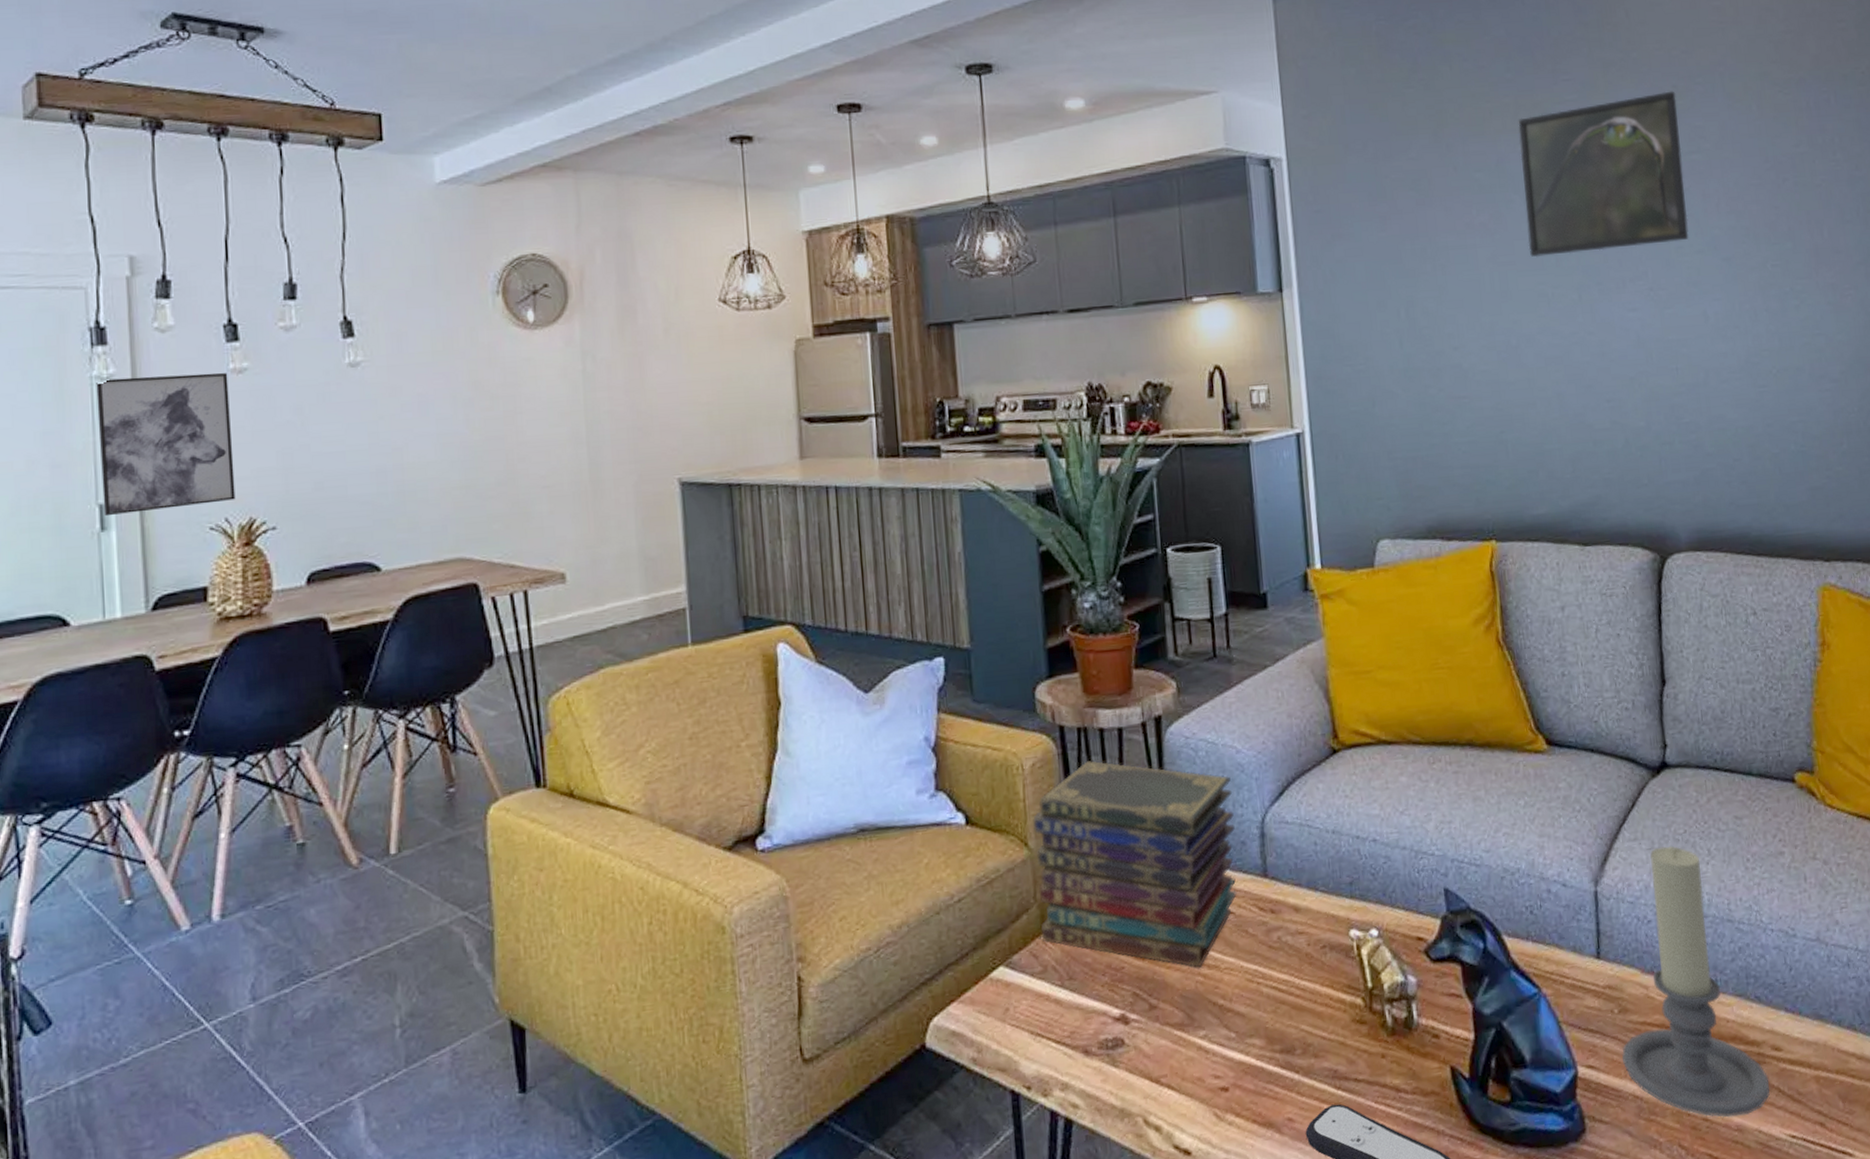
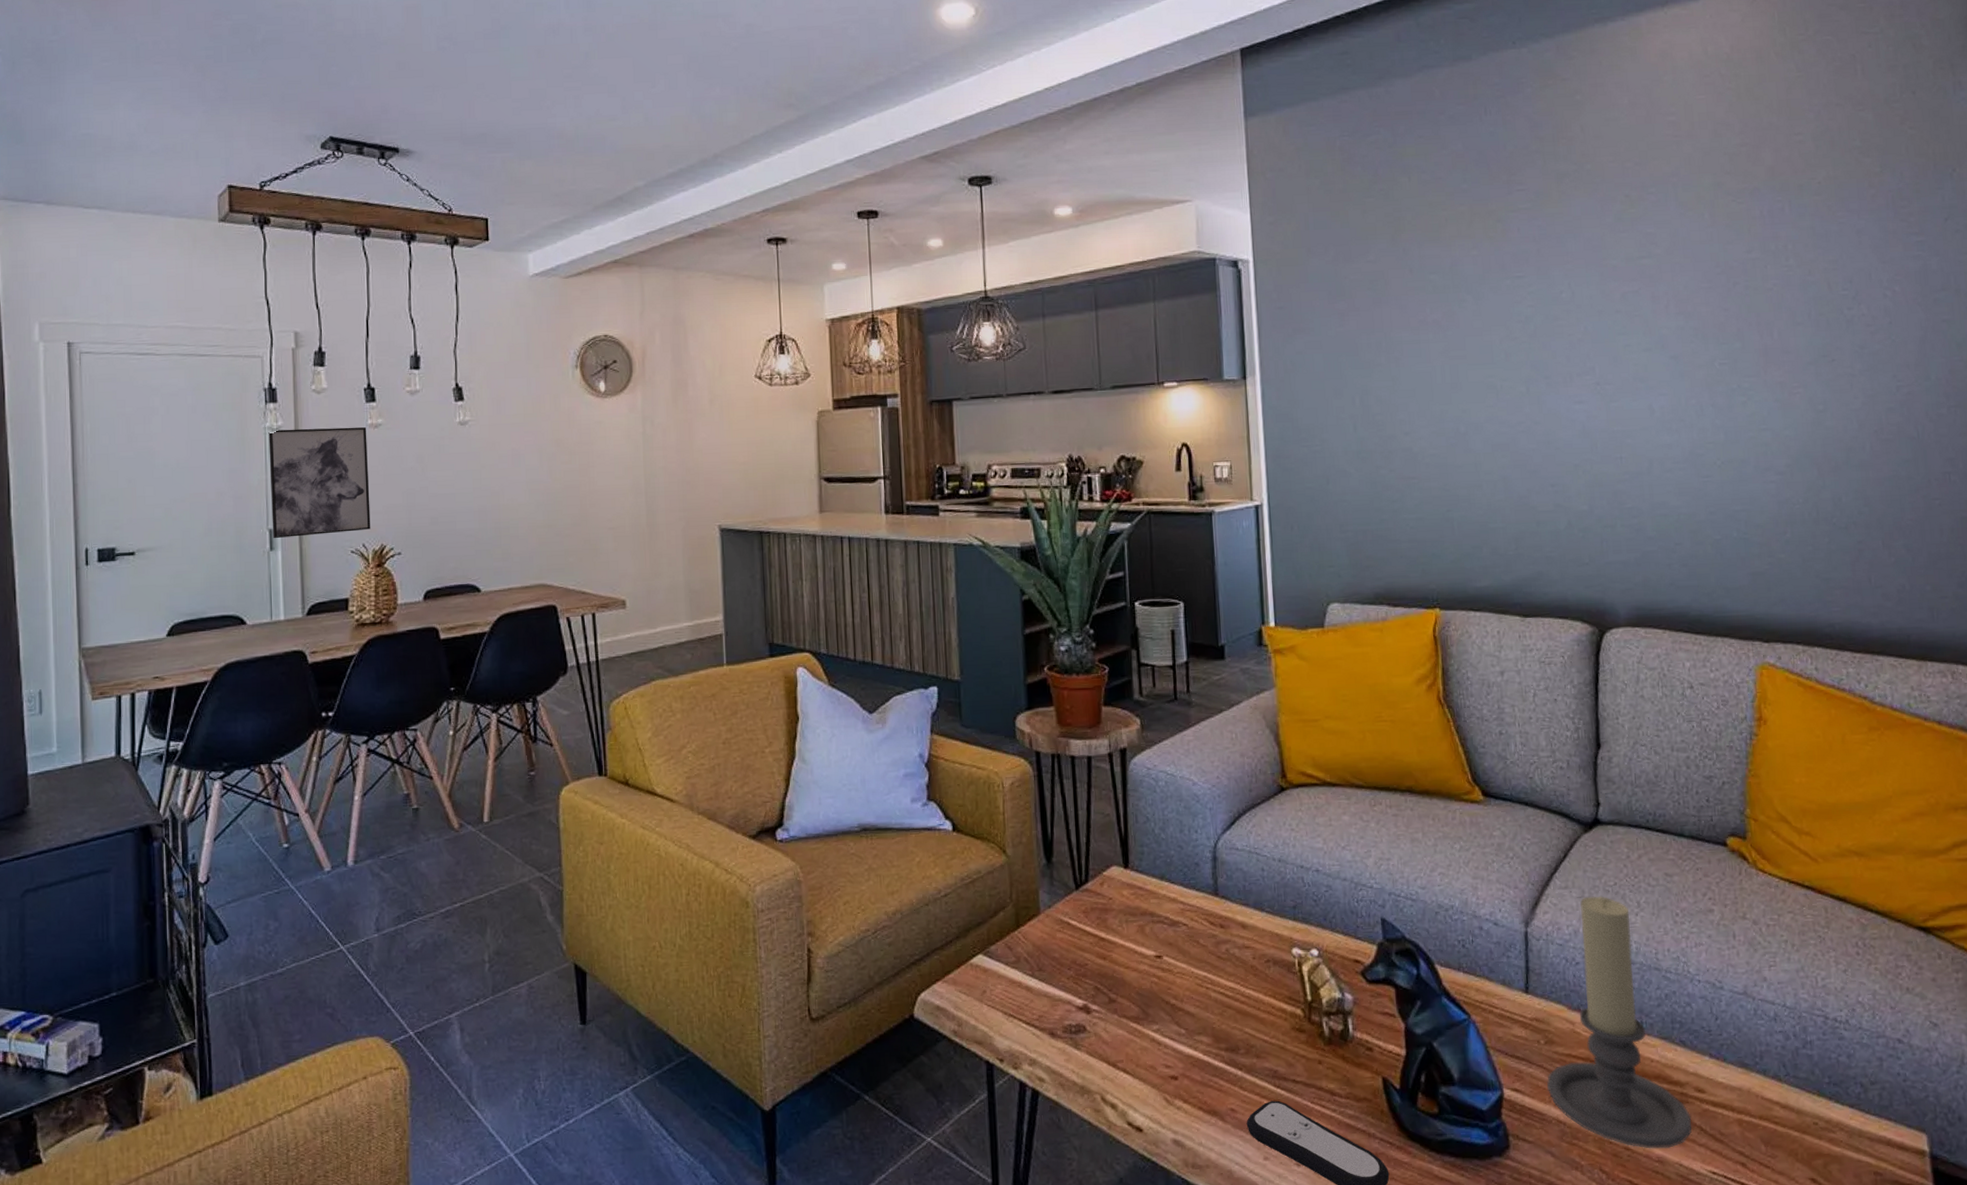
book stack: present [1033,760,1237,968] -> none [1011,783,1190,970]
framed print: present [1518,91,1689,258] -> none [1472,200,1637,353]

